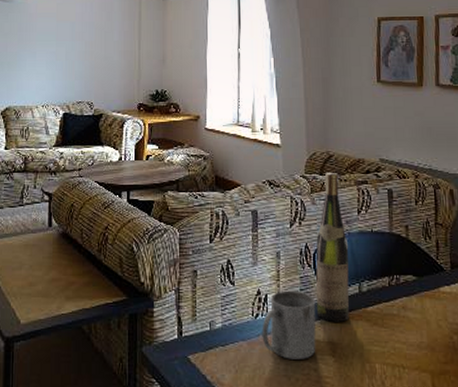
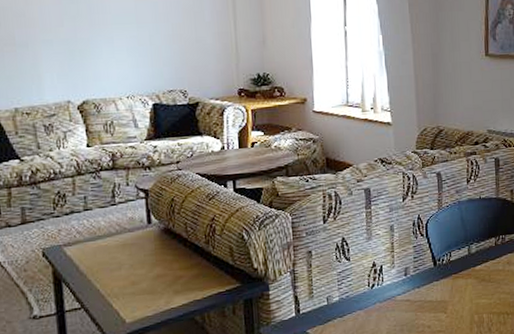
mug: present [262,290,316,359] -> none [378,259,430,321]
wine bottle: present [315,172,350,322] -> none [428,146,460,283]

